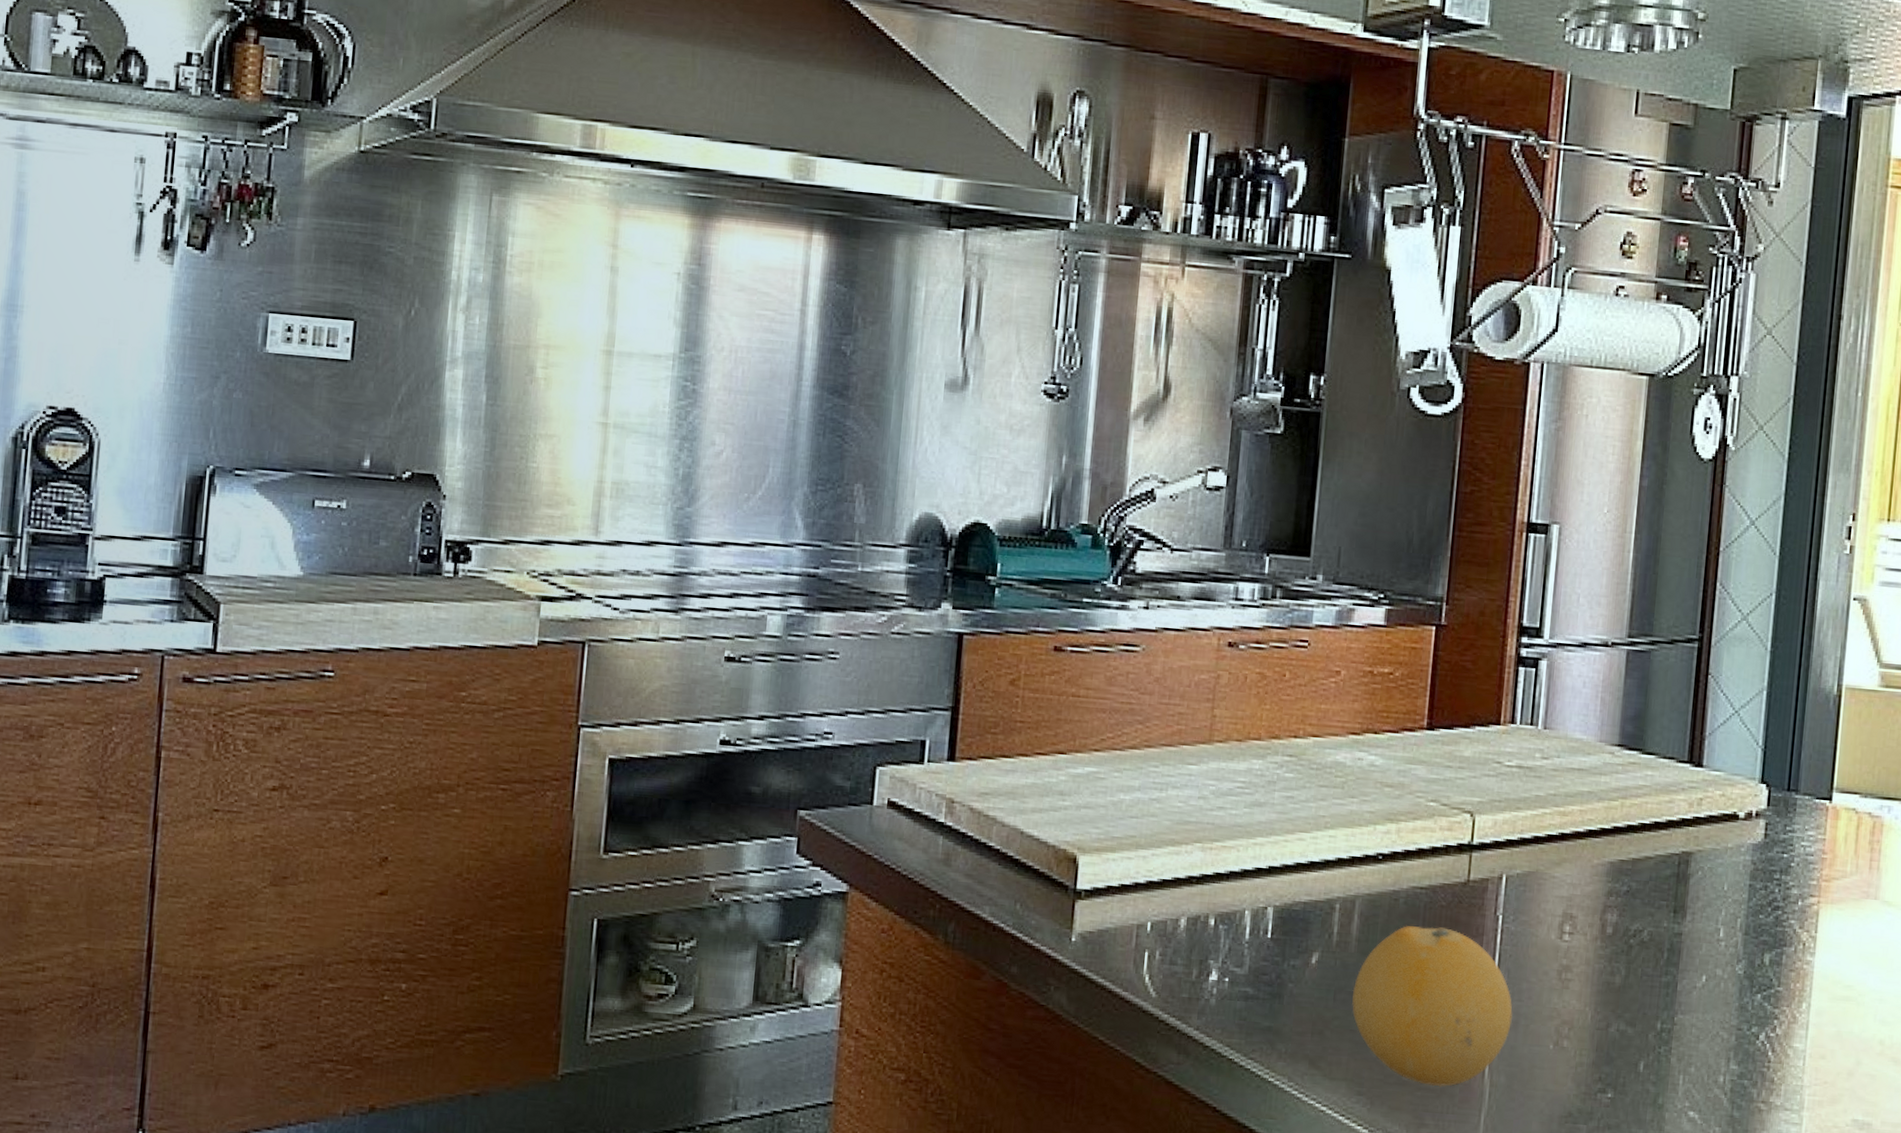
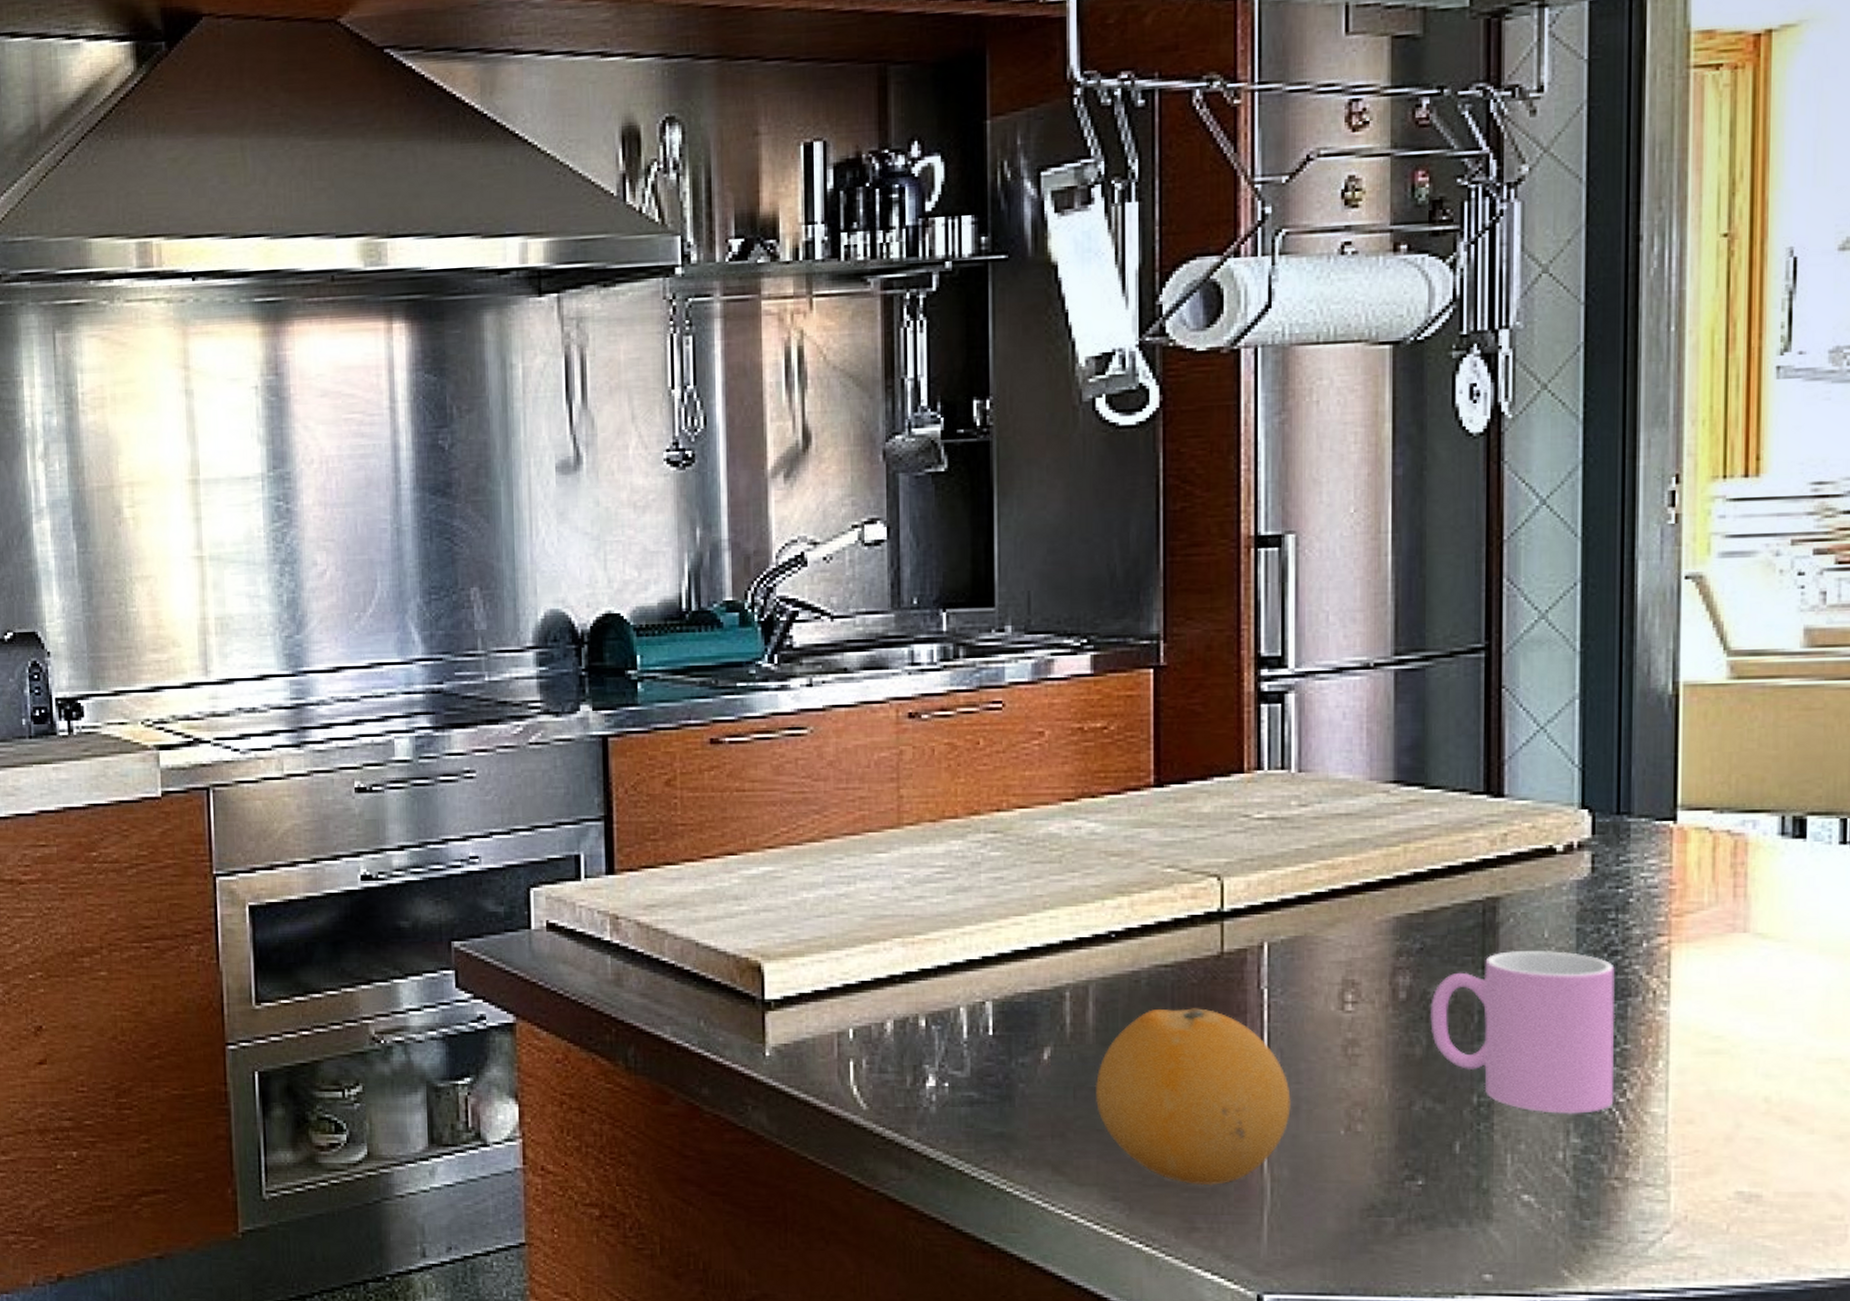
cup: none [1629,899,1776,1045] -> present [1430,950,1616,1115]

